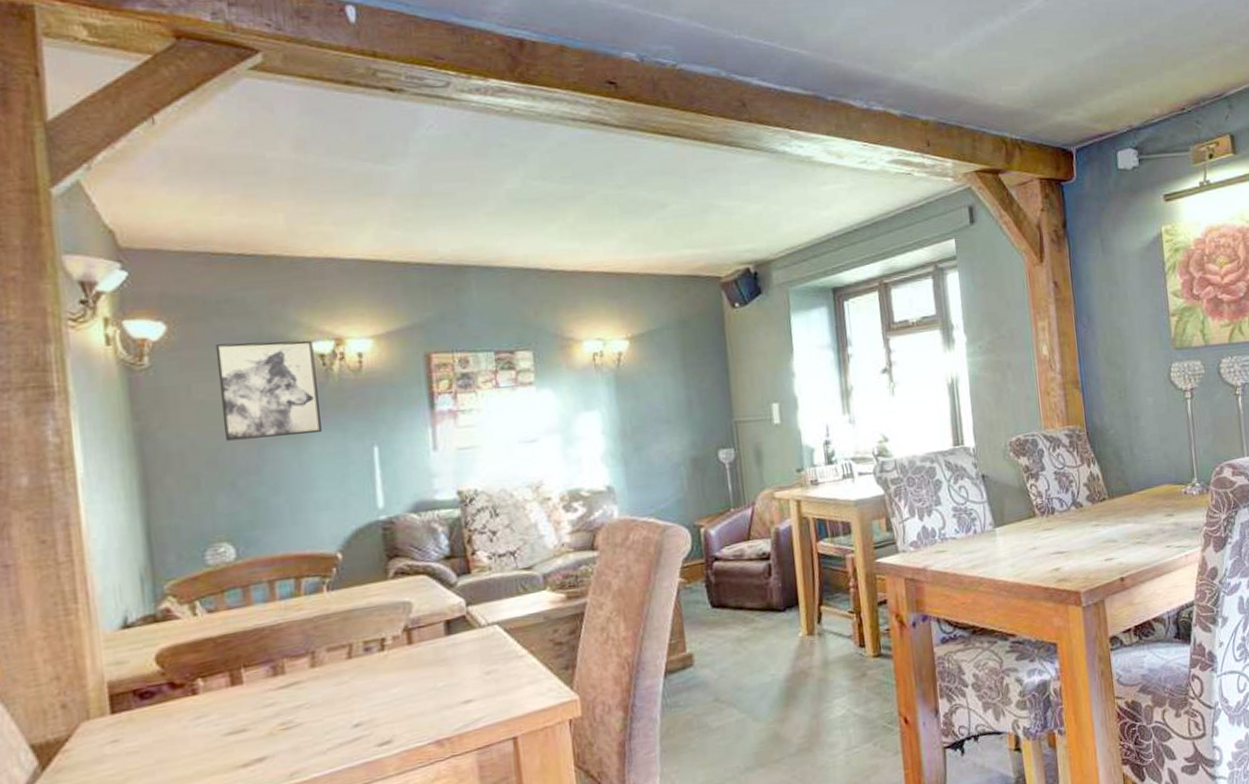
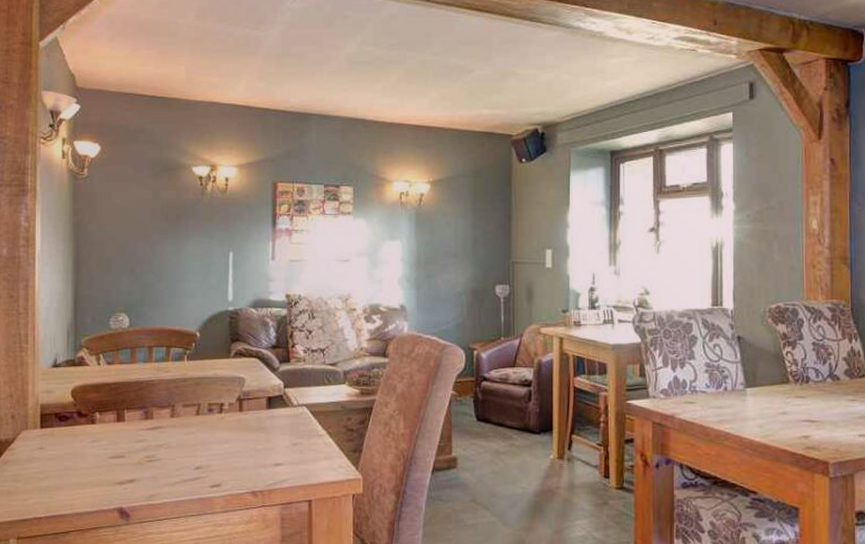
wall art: present [215,340,321,441] -> none [130,163,195,237]

